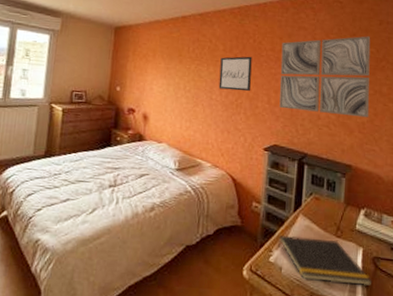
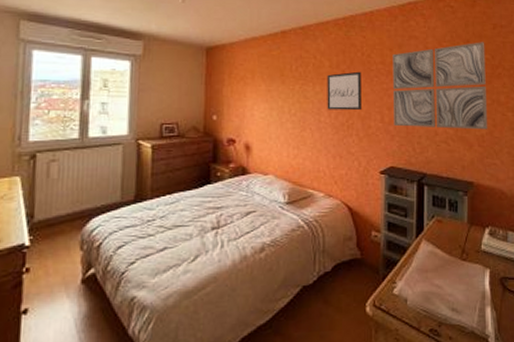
notepad: present [278,235,373,287] -> none [402,263,501,310]

